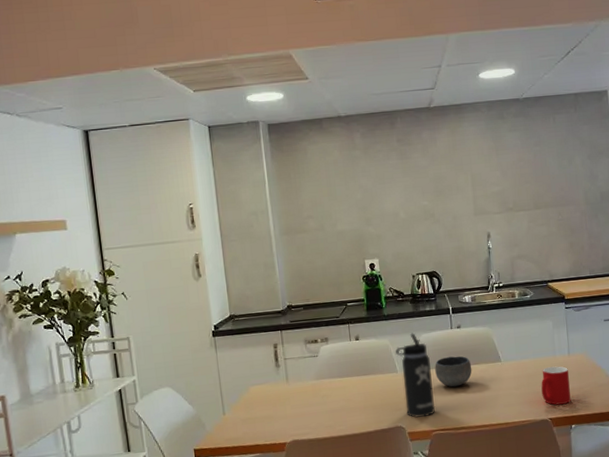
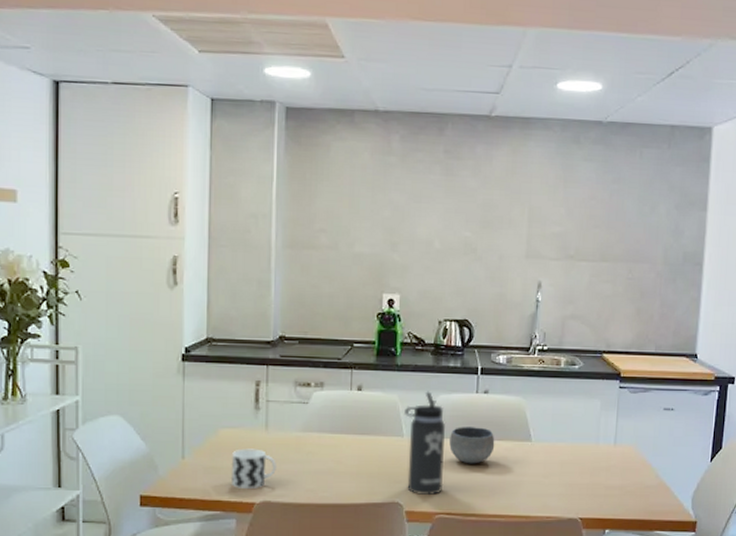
cup: none [263,398,300,433] -> present [230,448,276,488]
cup: present [541,366,571,405] -> none [575,456,611,503]

